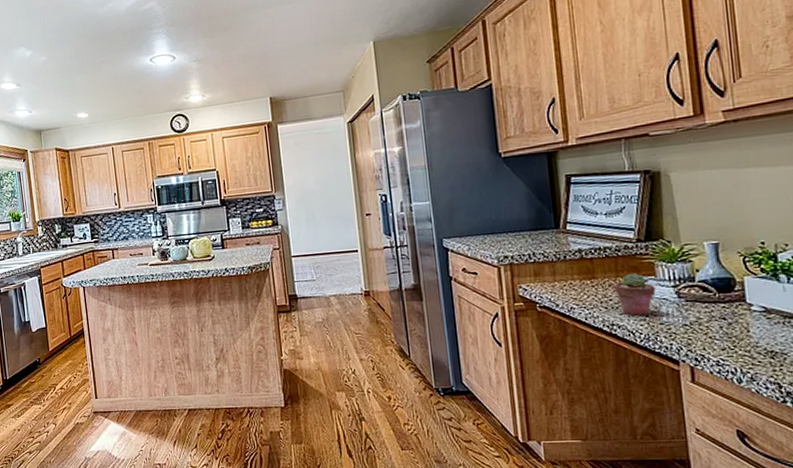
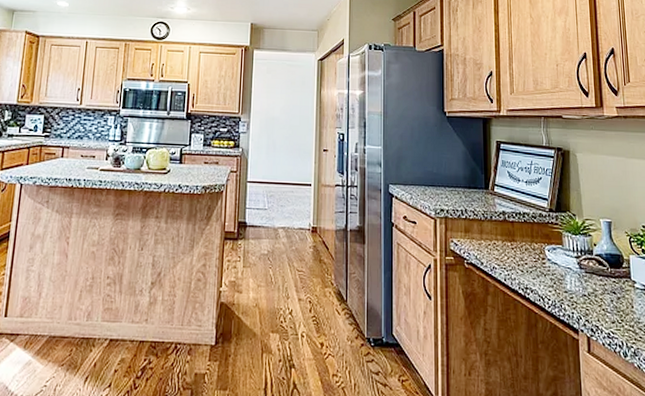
potted succulent: present [614,272,656,316] -> none [530,240,563,282]

